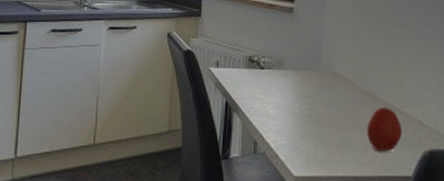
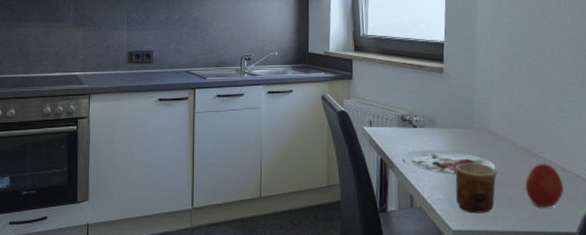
plate: none [248,93,340,119] -> present [402,150,496,175]
cup: none [300,105,340,159] -> present [455,162,497,214]

